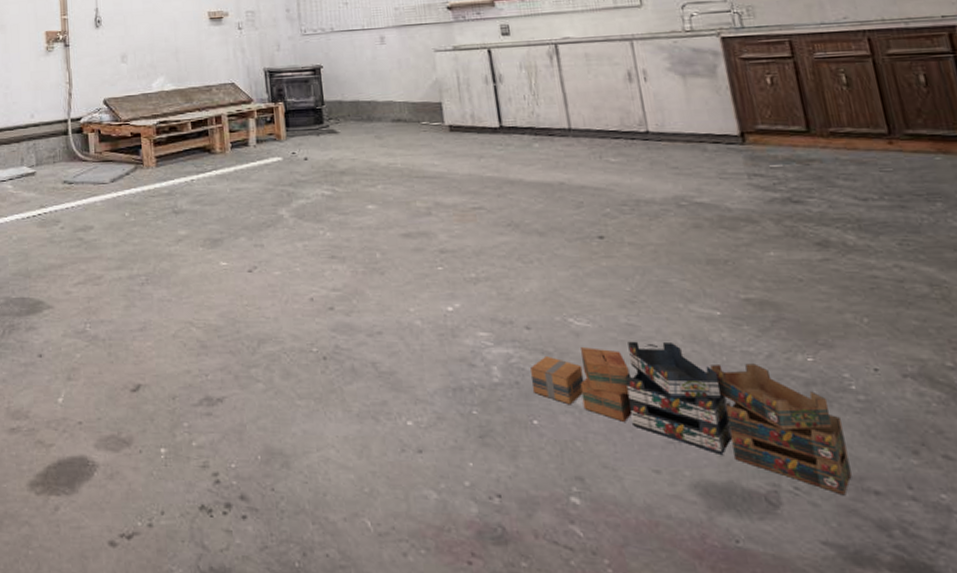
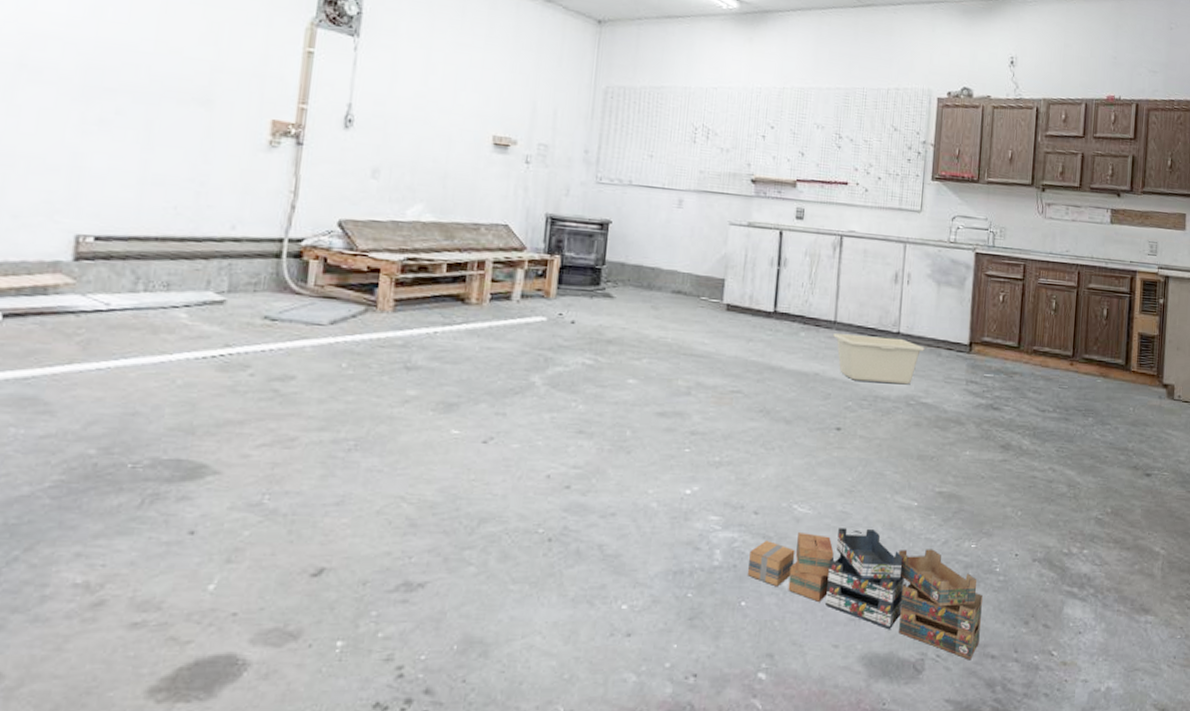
storage bin: none [571,137,685,186] -> present [833,333,925,385]

